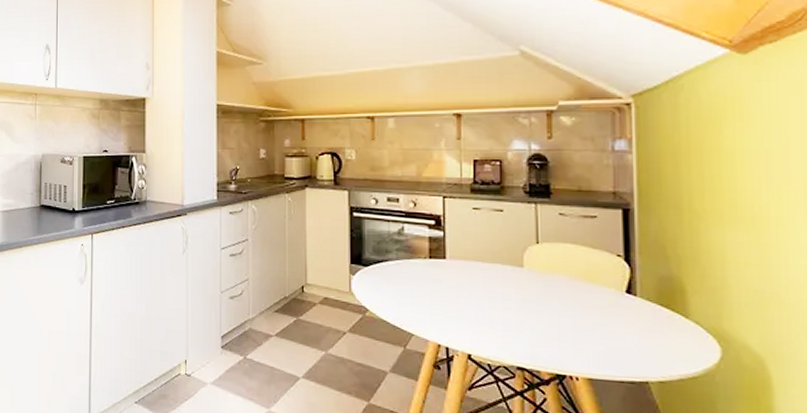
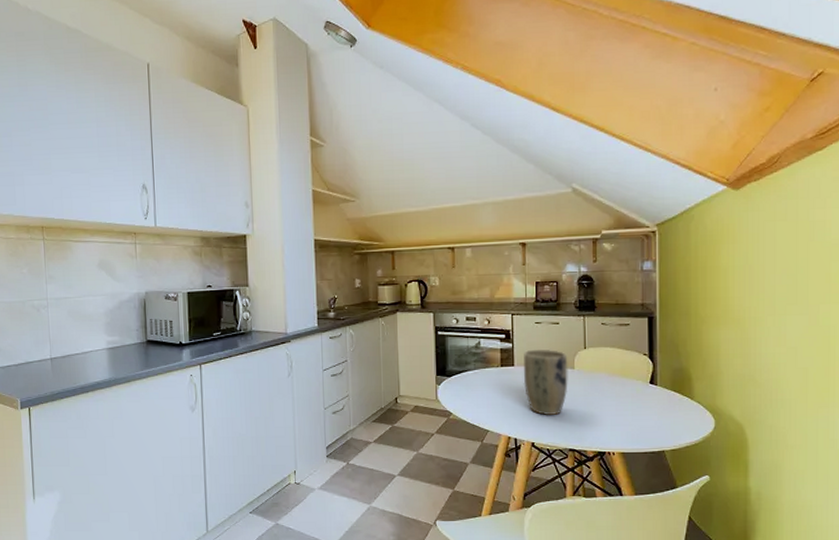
plant pot: none [457,240,515,323] -> present [523,349,568,416]

